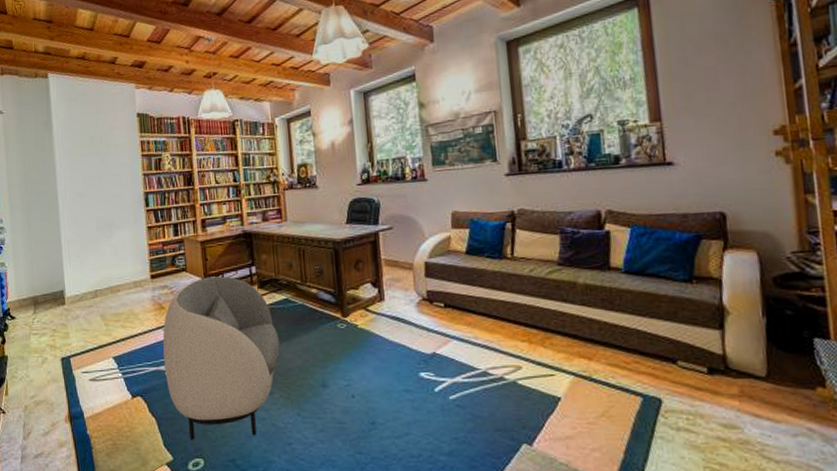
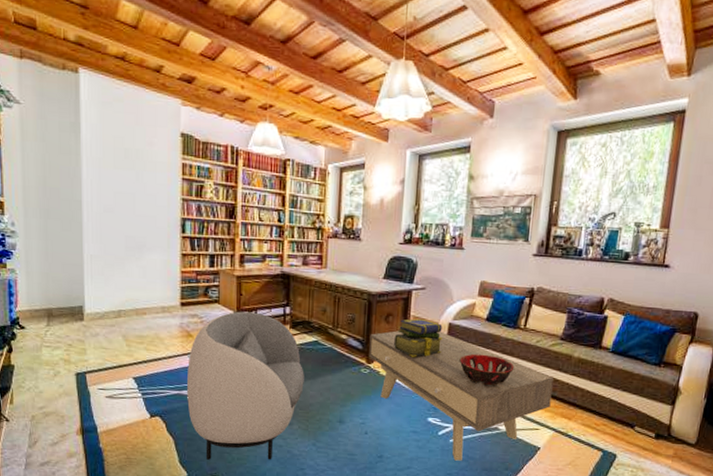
coffee table: none [341,272,563,422] -> present [369,330,554,461]
stack of books: none [368,261,422,305] -> present [394,318,443,357]
decorative bowl: none [443,292,510,329] -> present [459,354,515,386]

